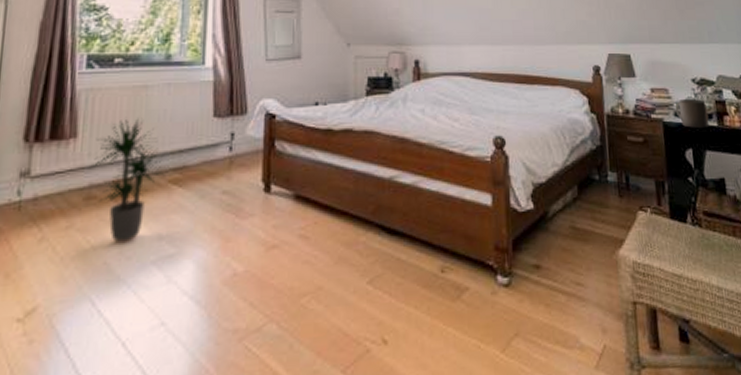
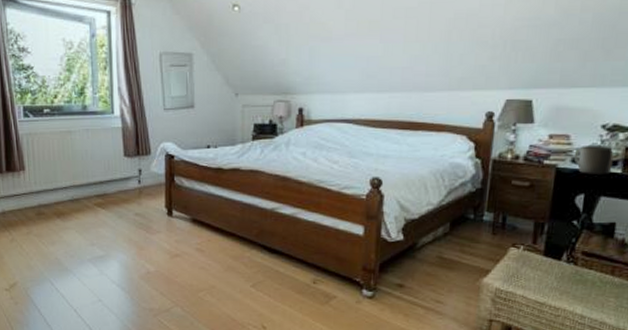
potted plant: present [90,118,169,242] -> none [37,156,94,245]

